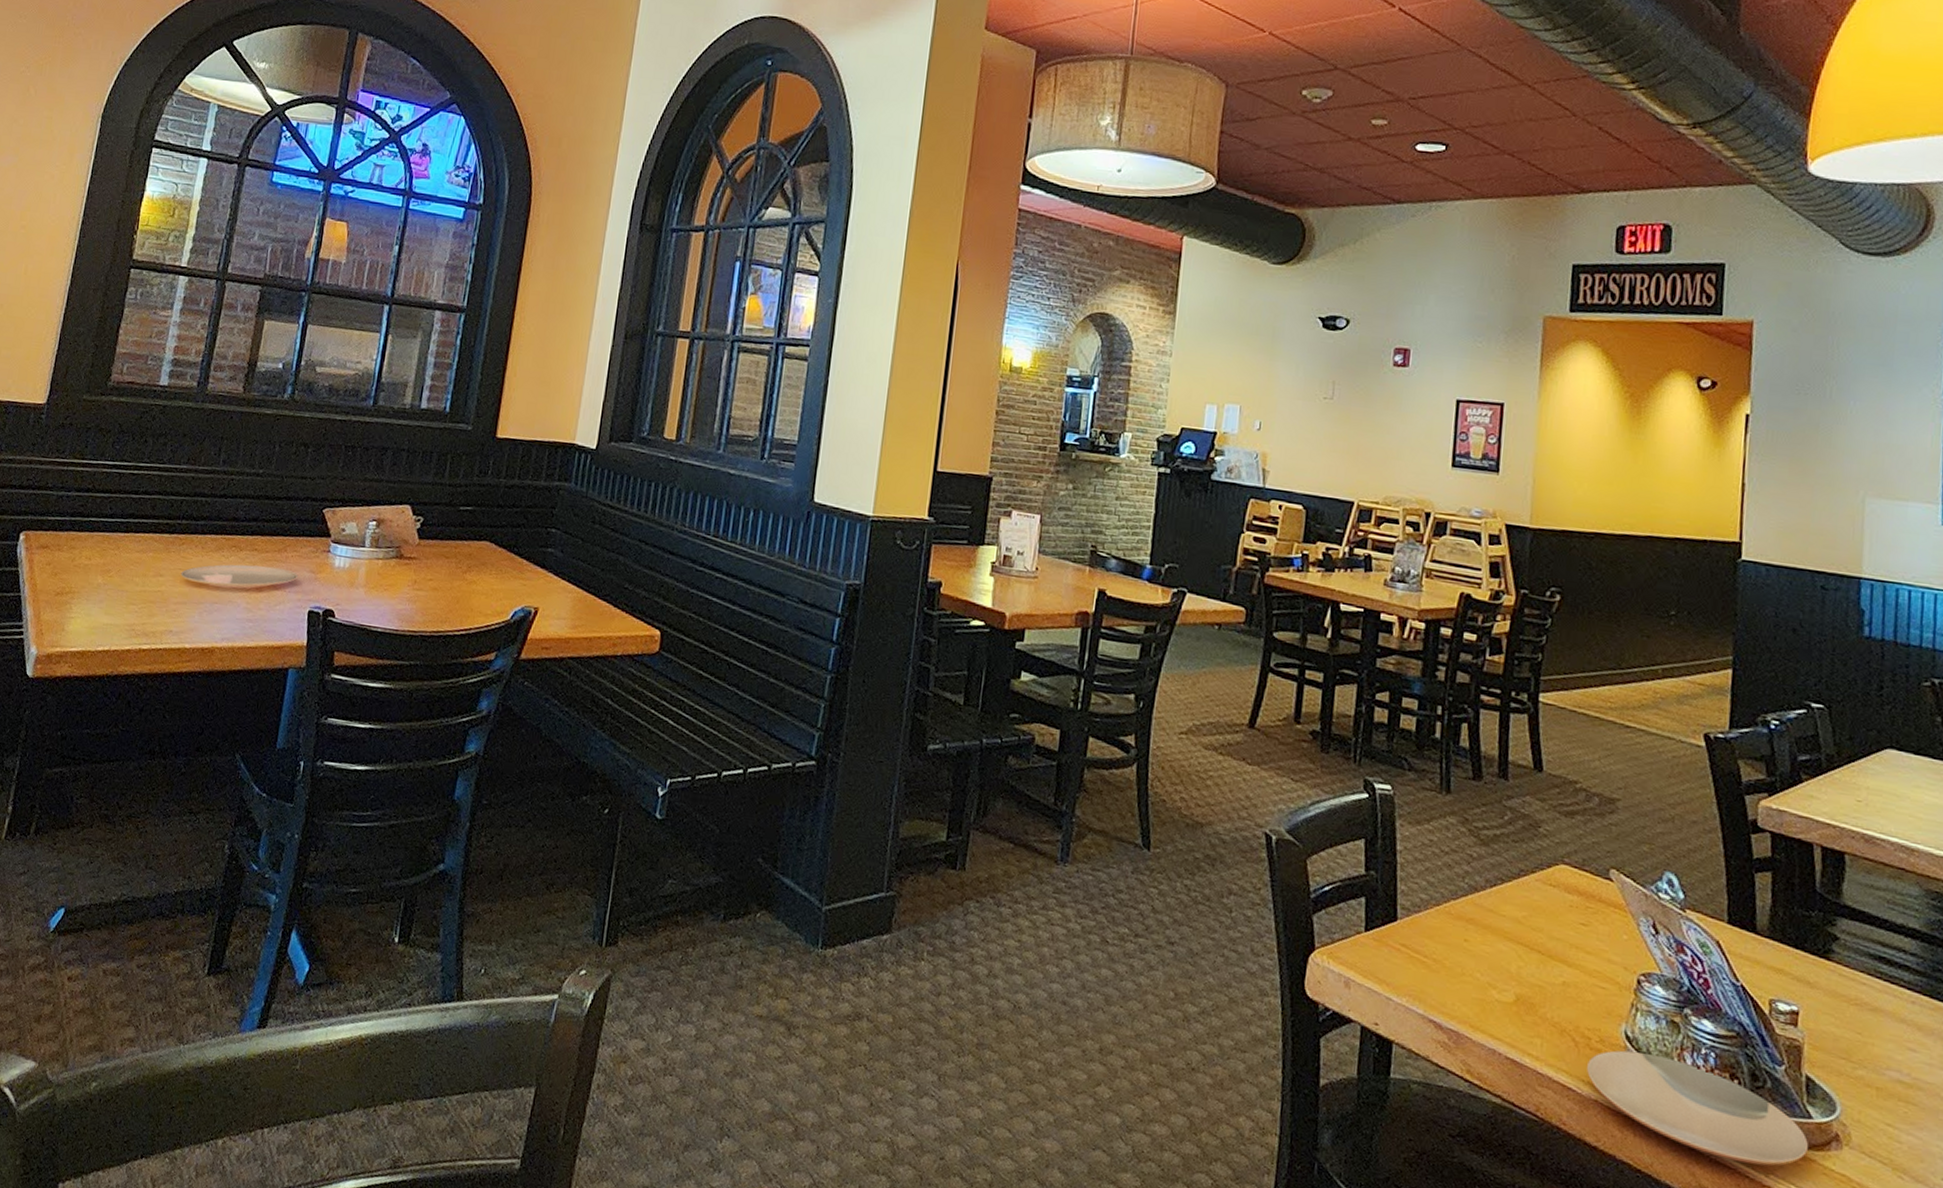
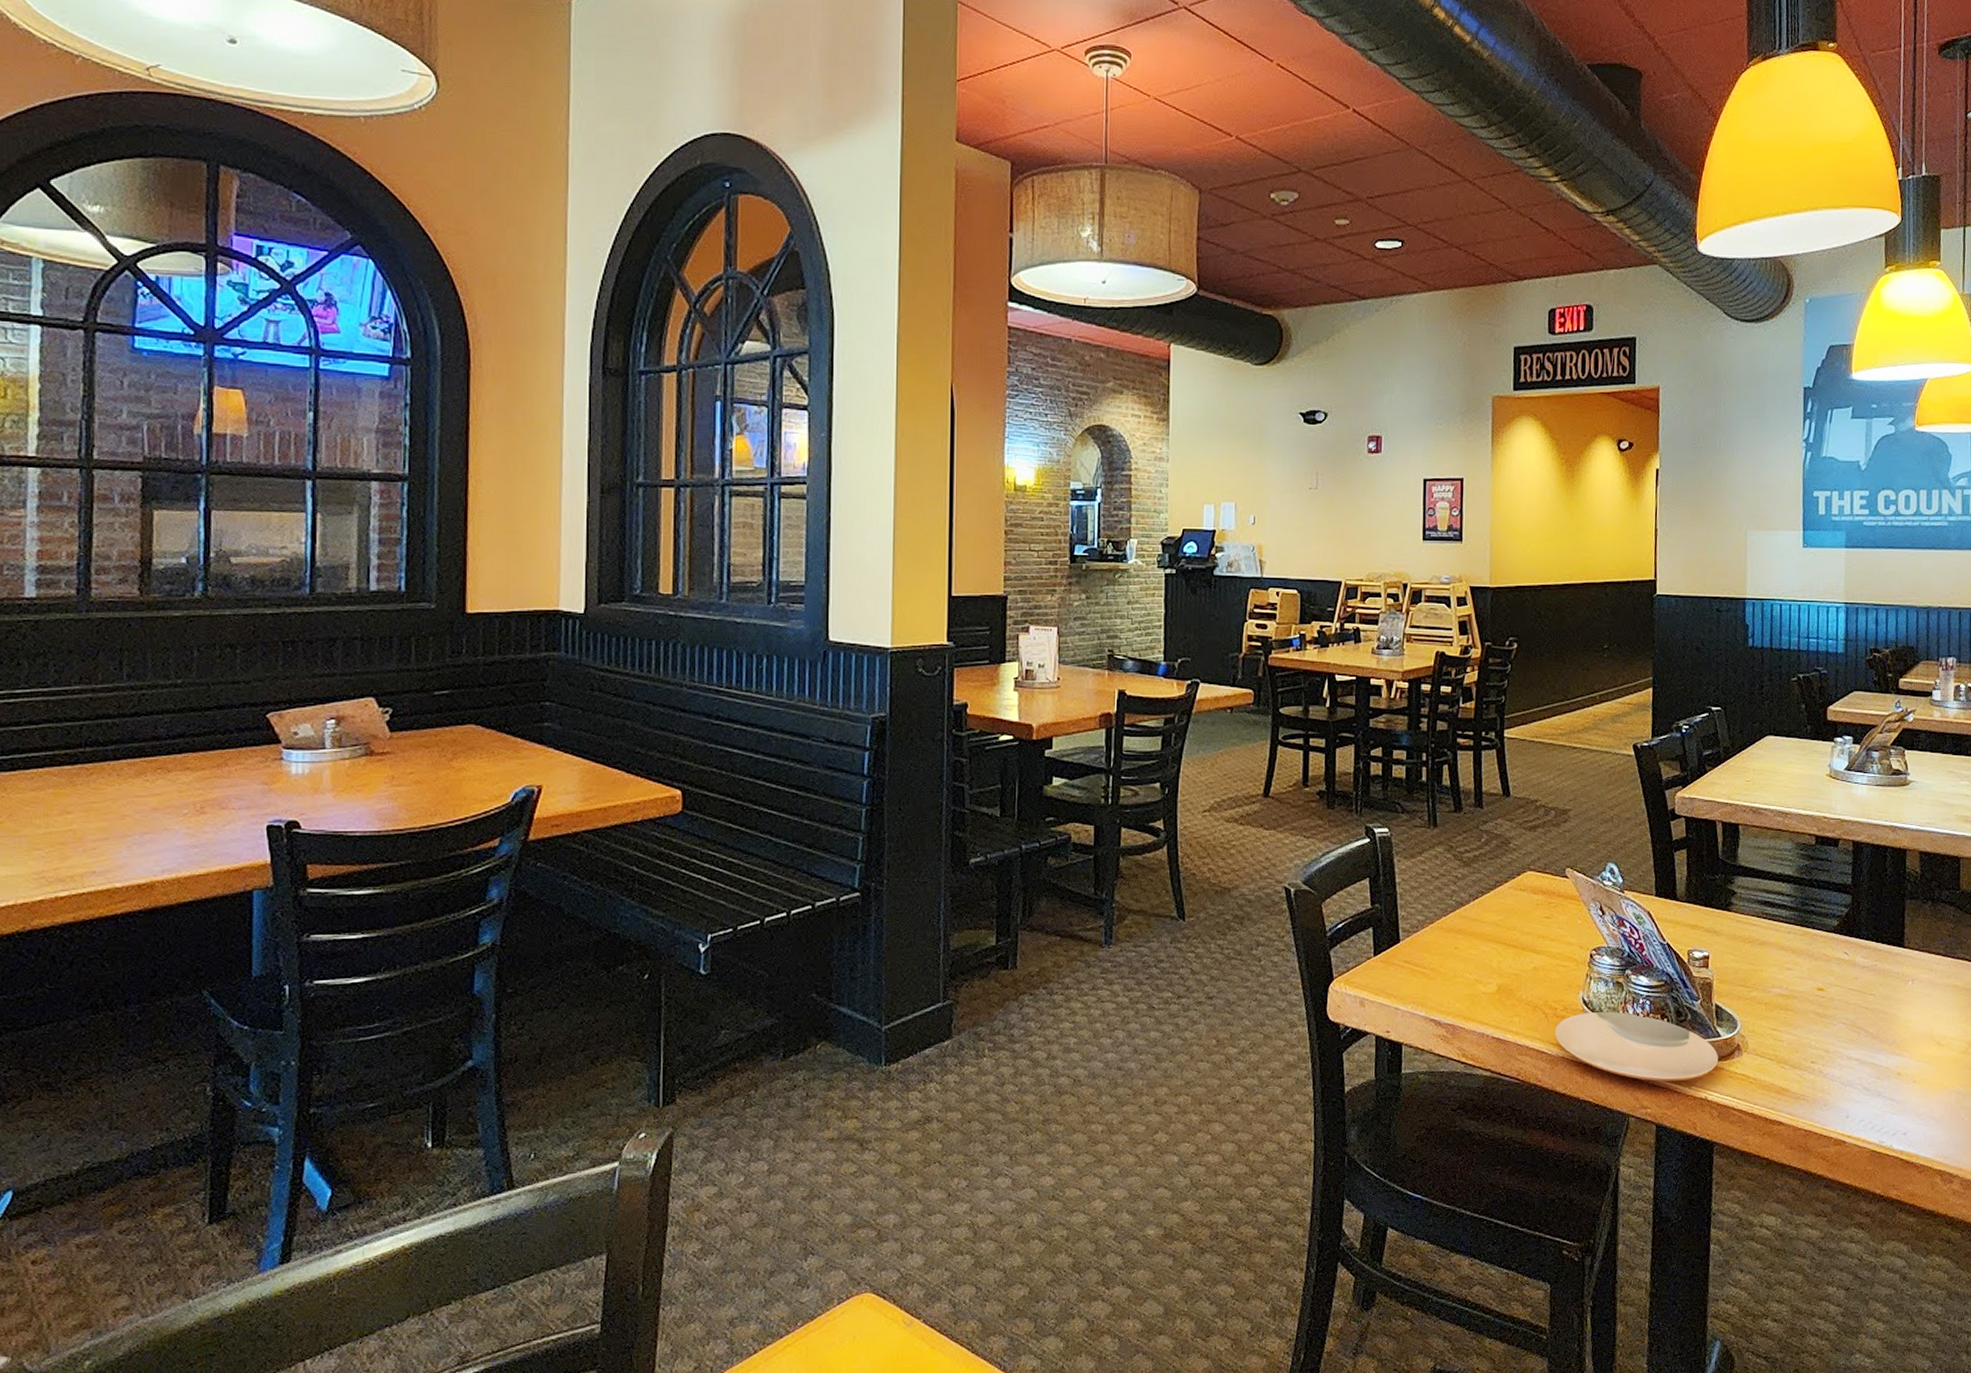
plate: present [180,564,299,589] -> none [94,784,248,815]

